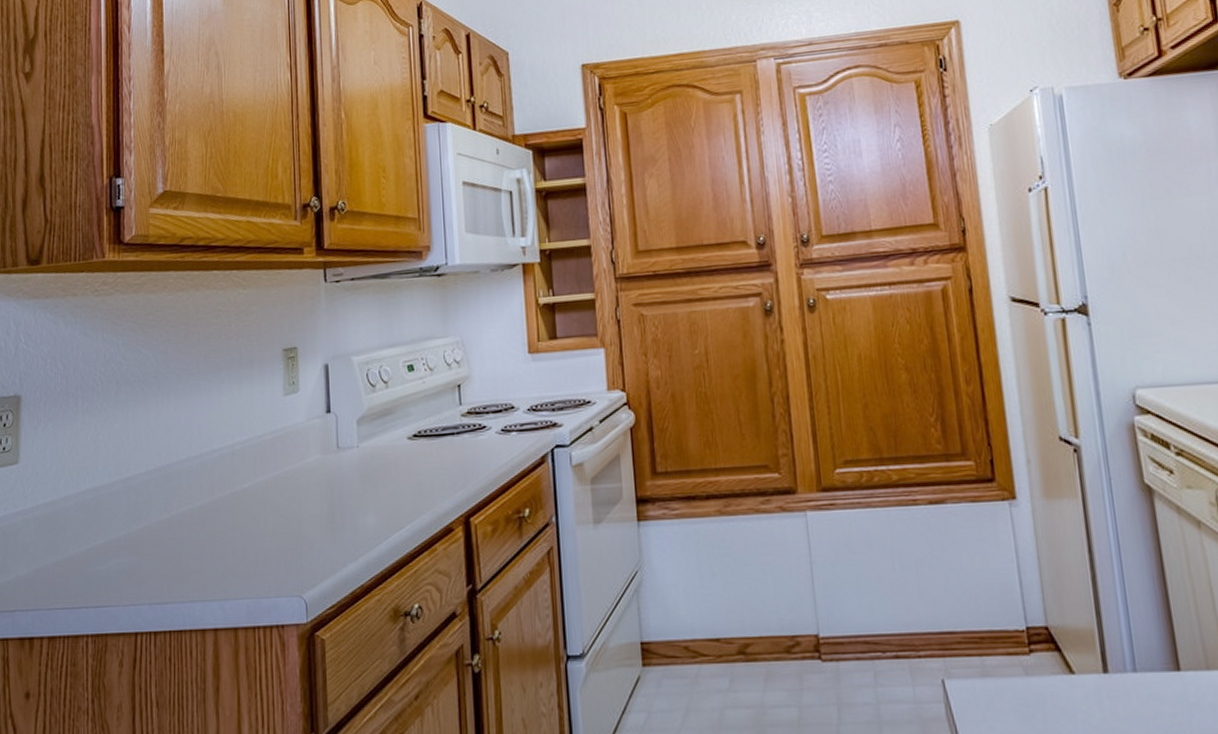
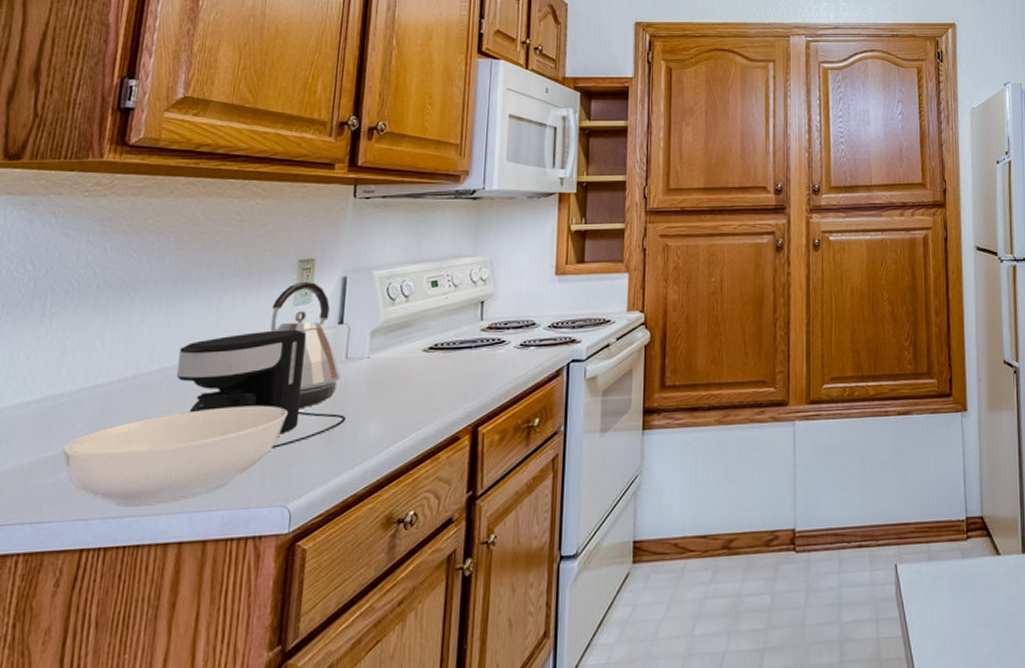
bowl: none [108,495,293,595] -> present [61,405,289,509]
coffee maker: none [191,419,344,539] -> present [176,329,346,449]
kettle: none [265,370,335,500] -> present [270,281,342,409]

